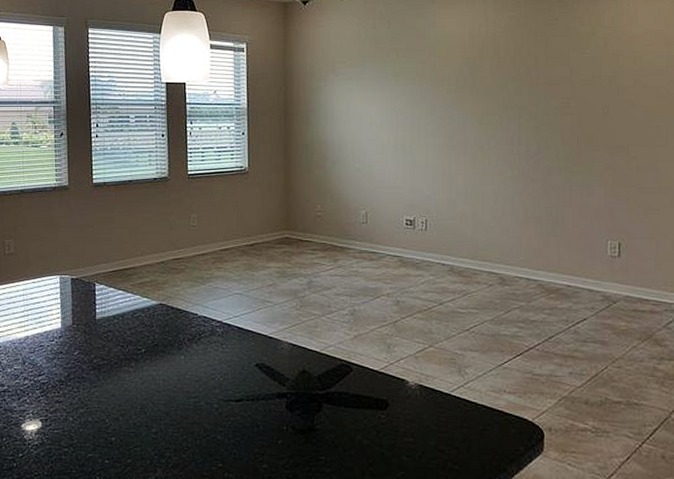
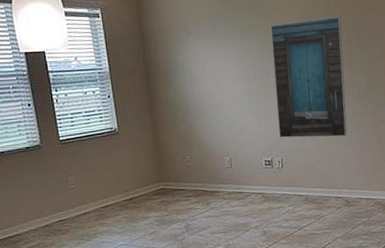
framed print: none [426,64,512,202] -> present [270,16,348,138]

